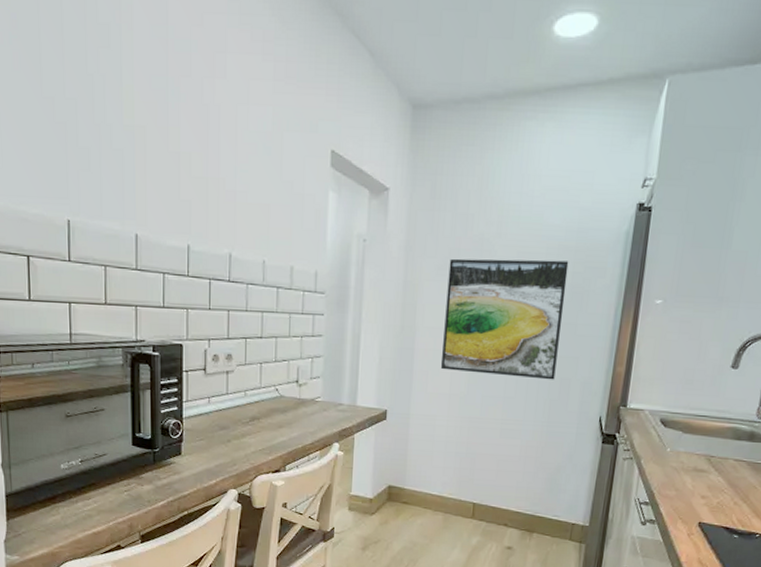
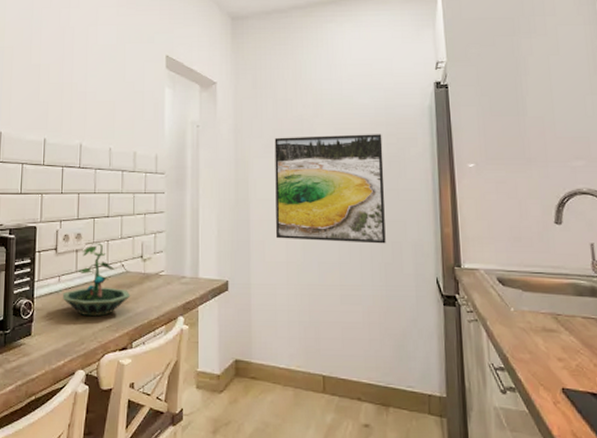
terrarium: none [214,365,285,440] -> present [63,243,131,317]

